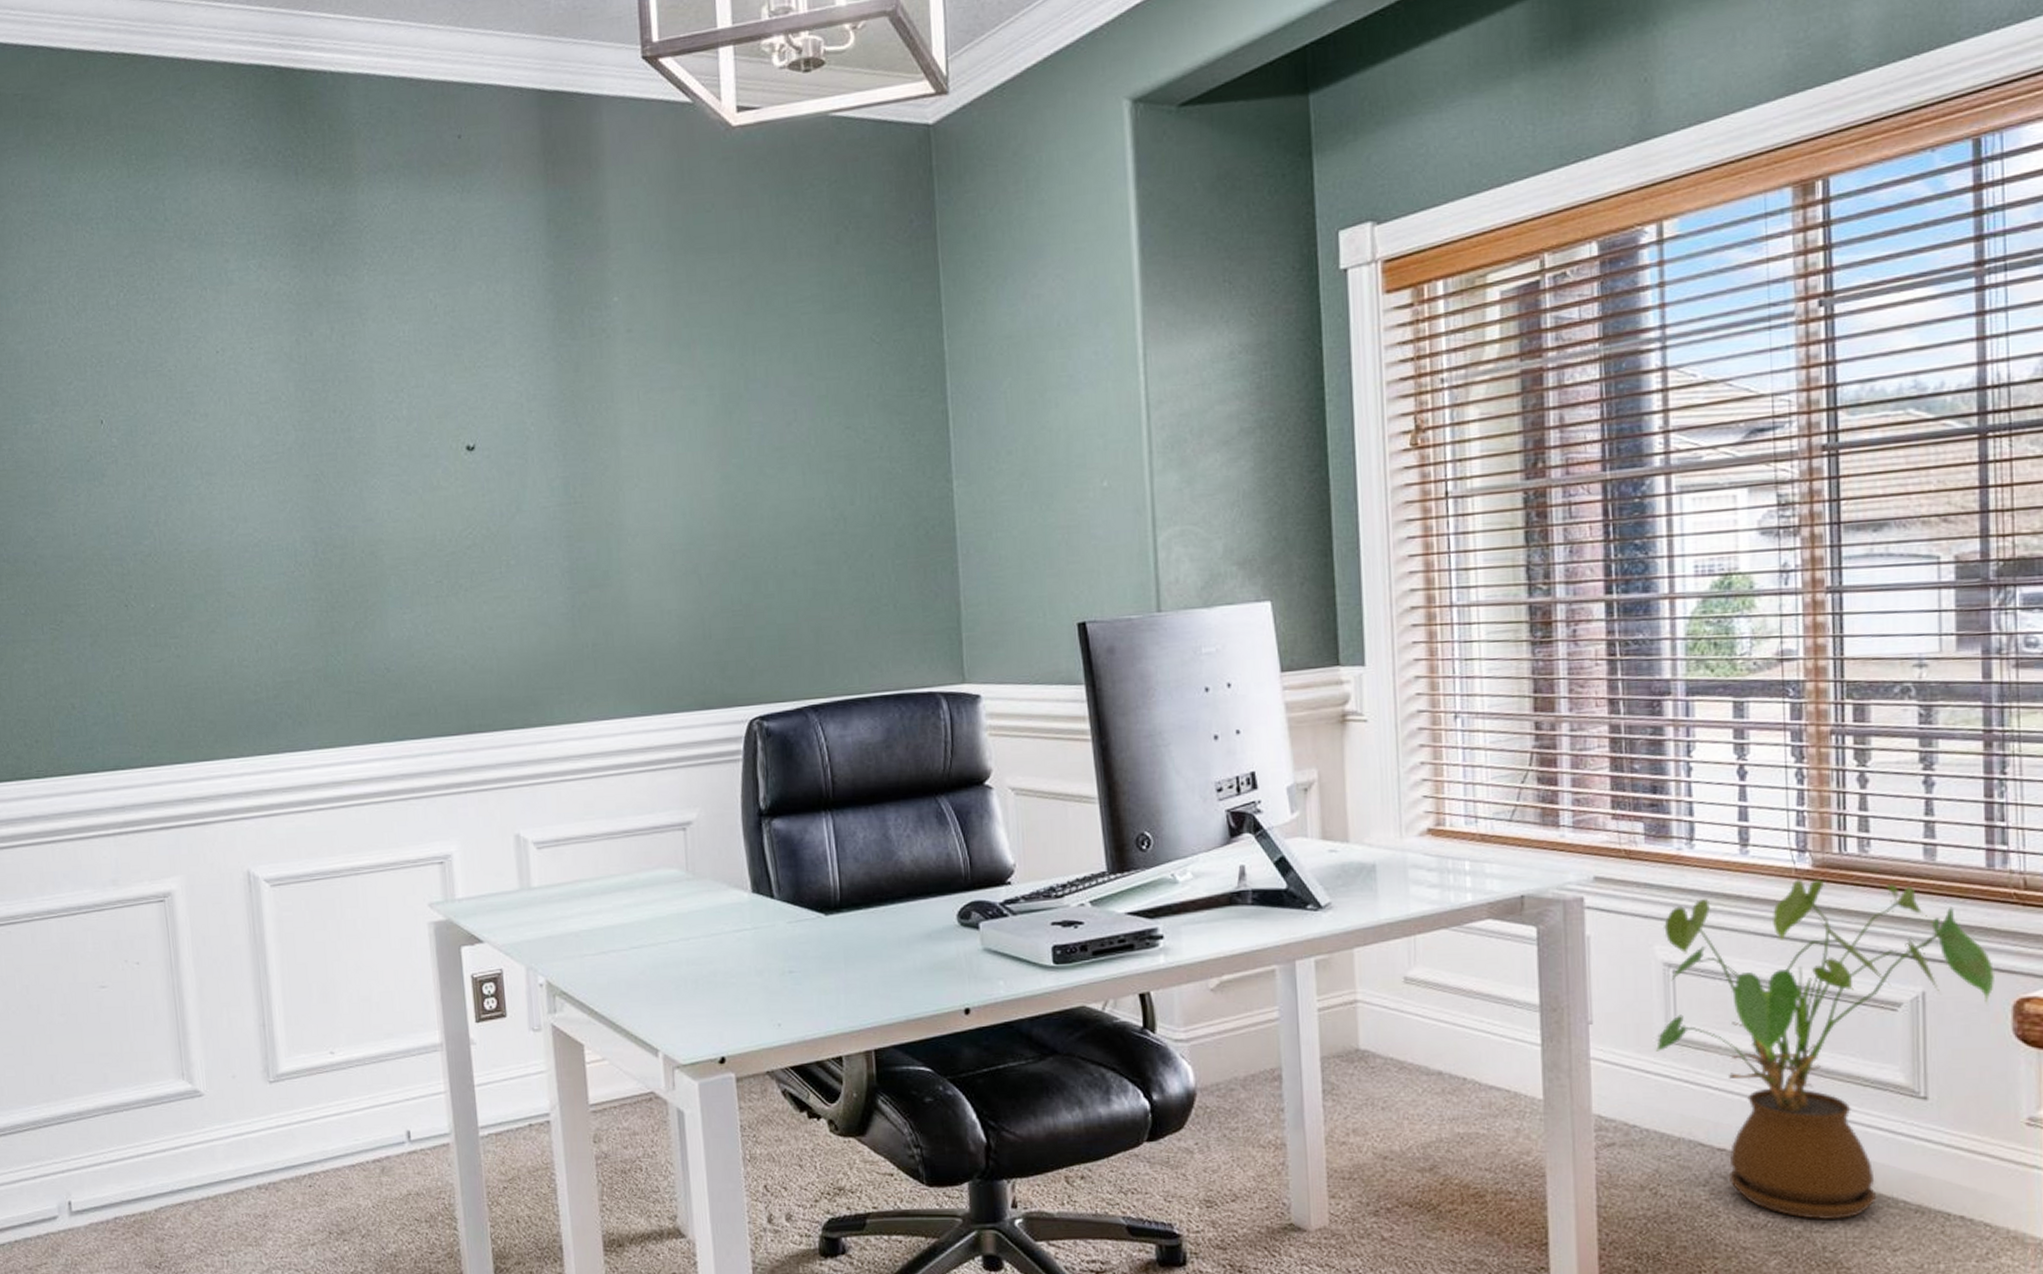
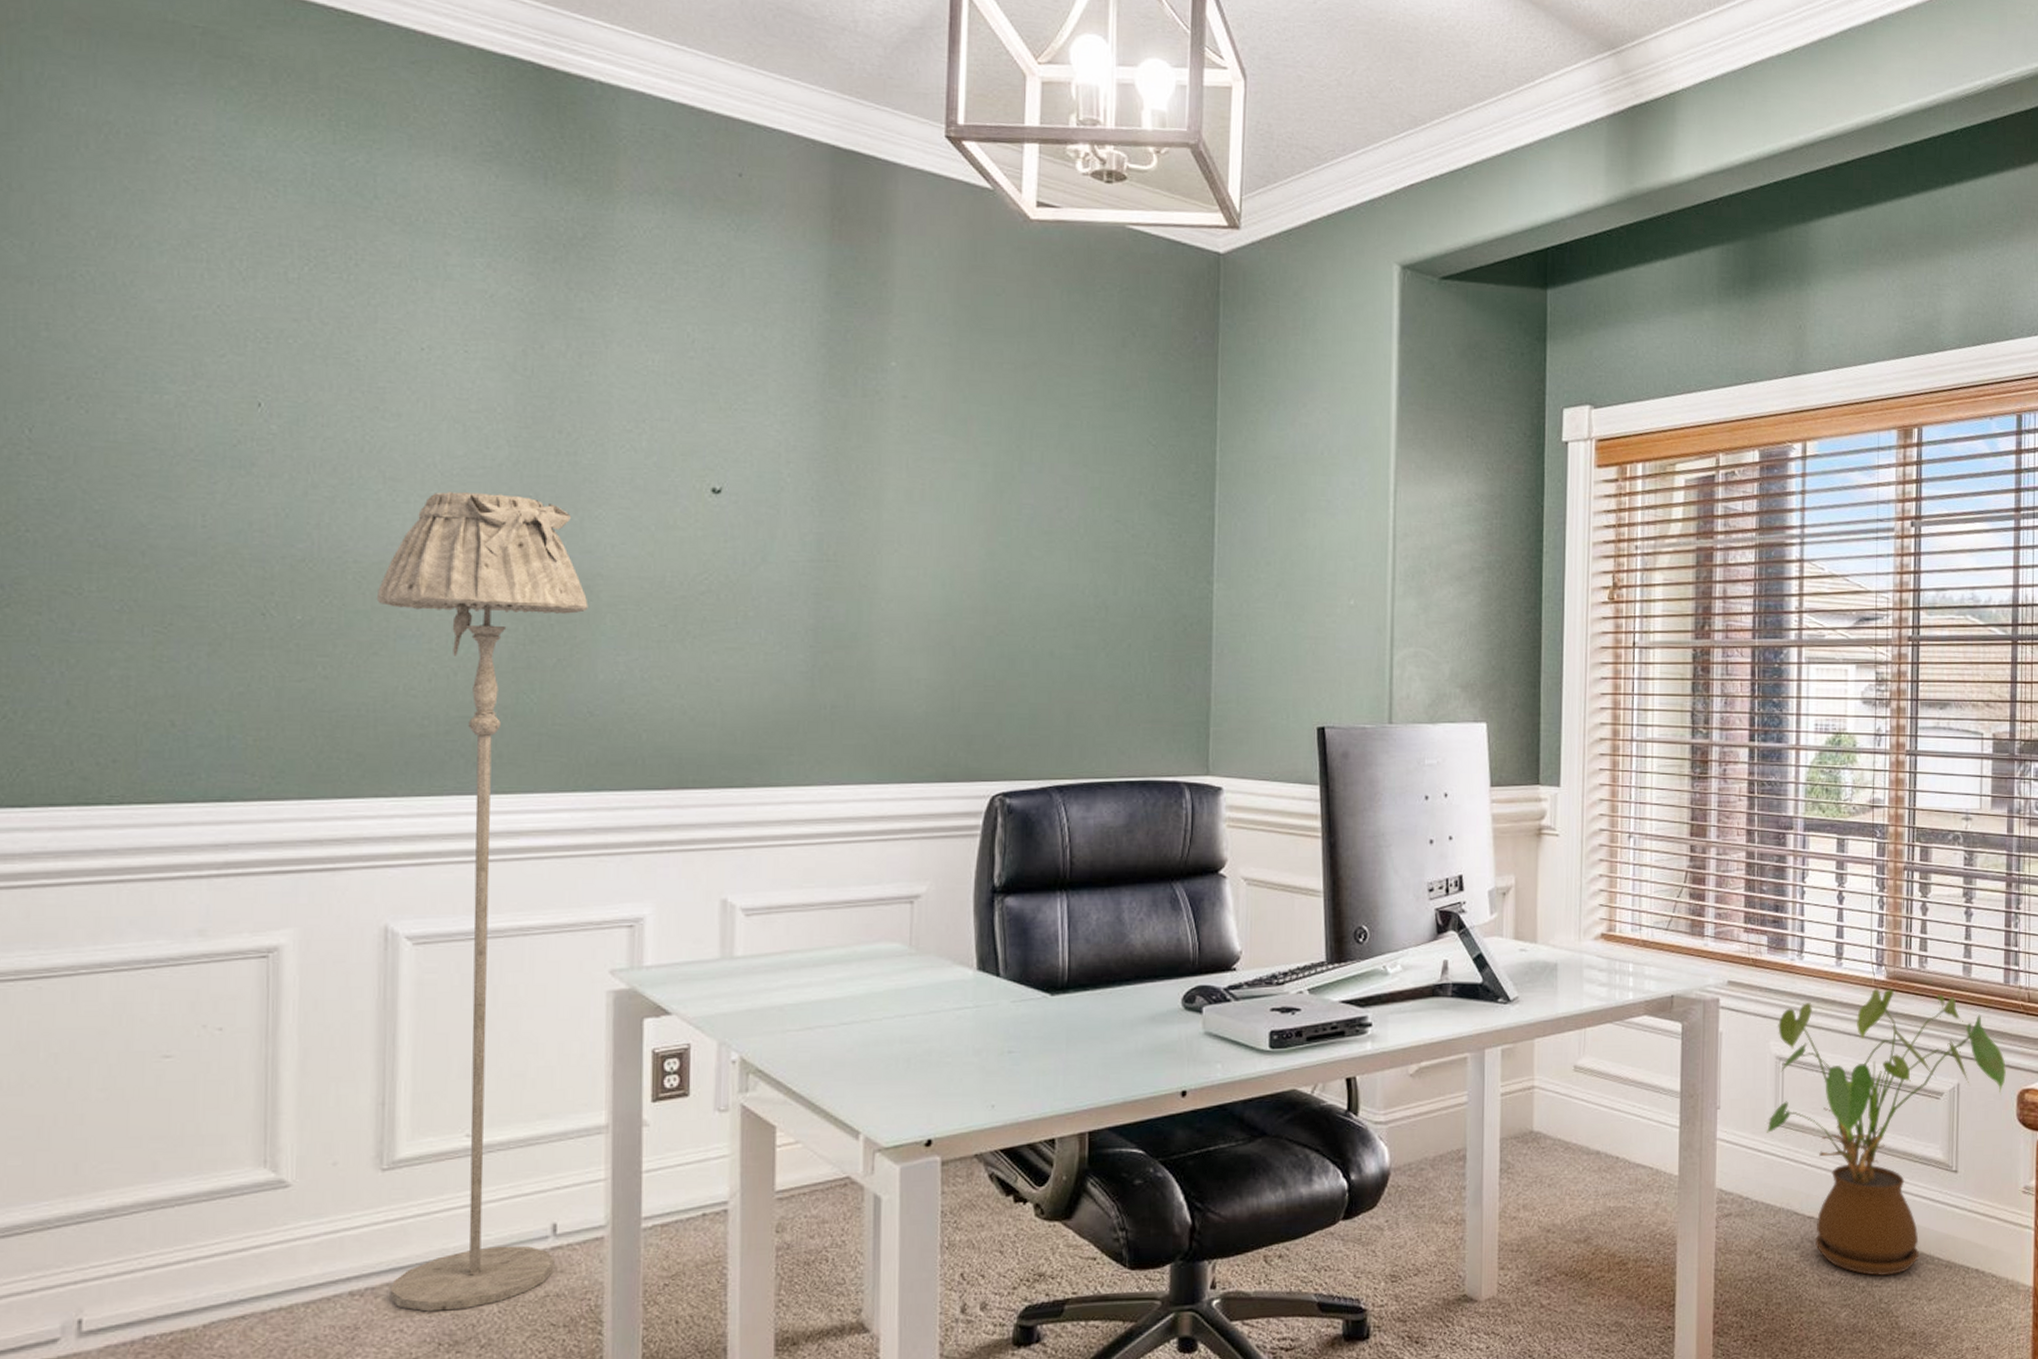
floor lamp: none [208,475,413,1205] -> present [376,492,588,1312]

